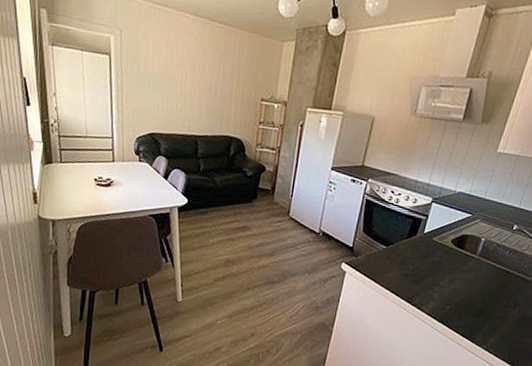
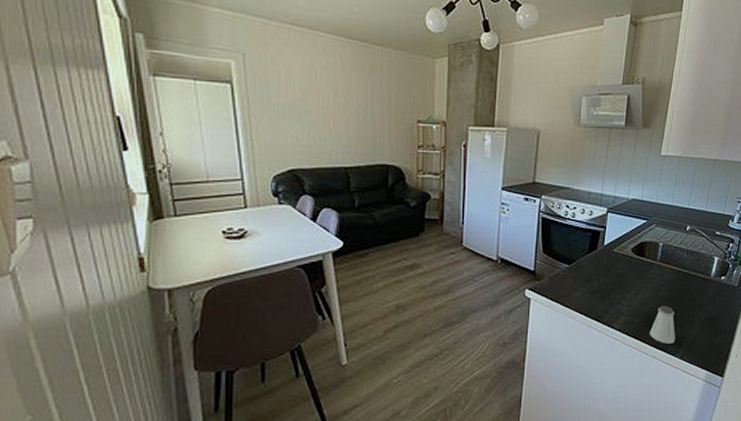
saltshaker: none [457,298,487,335] -> present [649,305,675,344]

